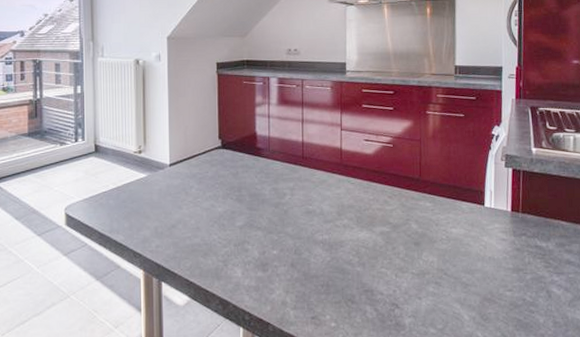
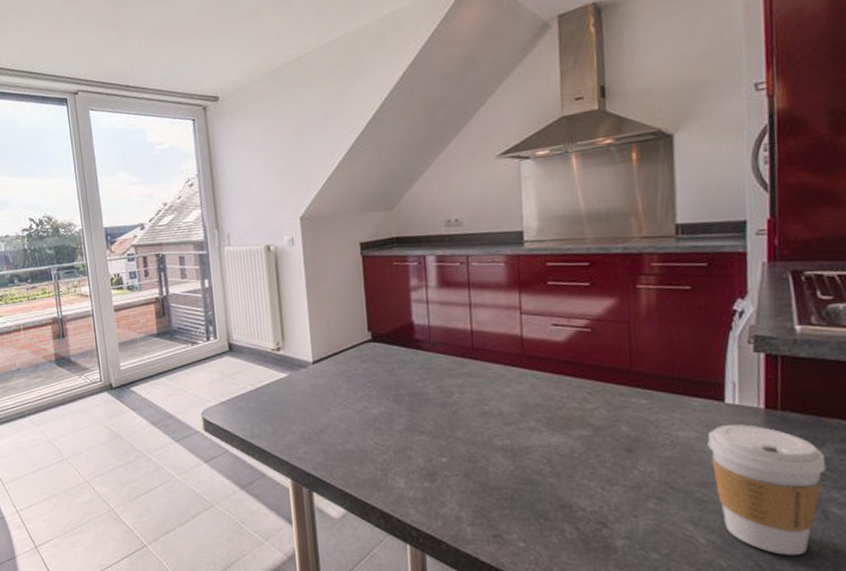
coffee cup: none [472,224,550,327] -> present [707,424,827,555]

